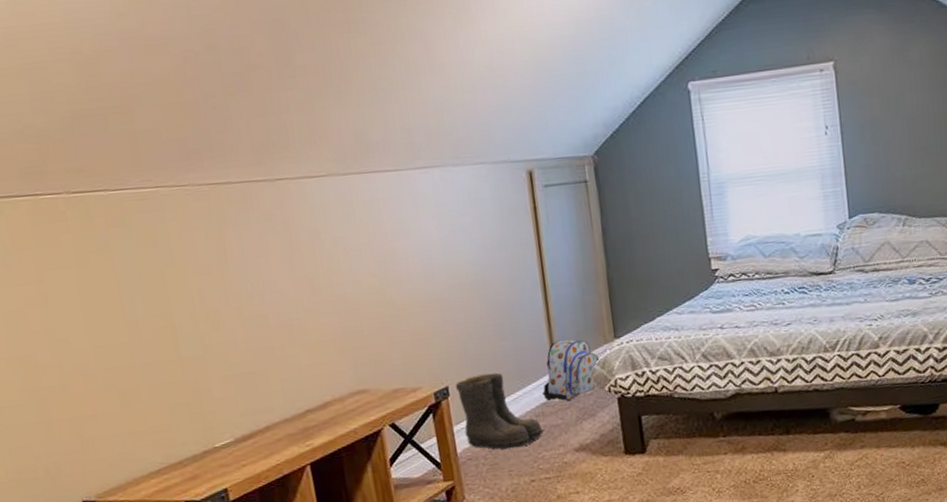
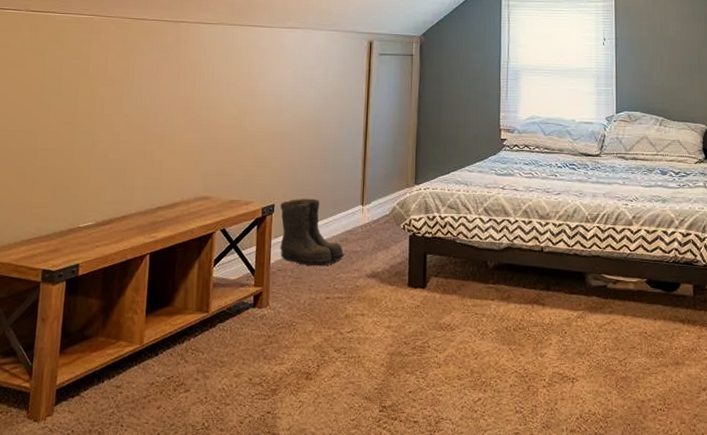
backpack: present [542,339,600,402] -> none [348,179,400,232]

